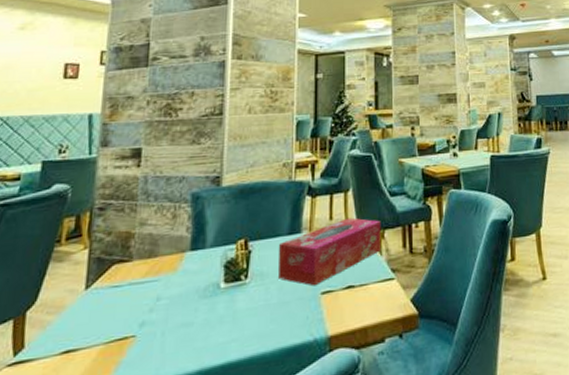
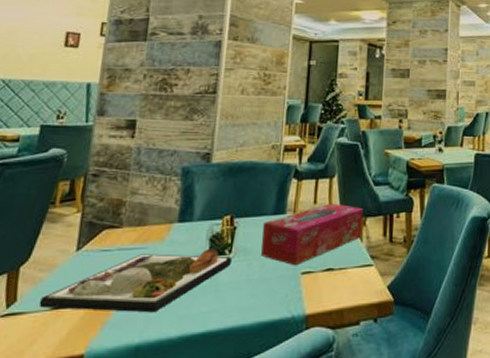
dinner plate: none [48,275,249,353] -> present [39,248,233,313]

